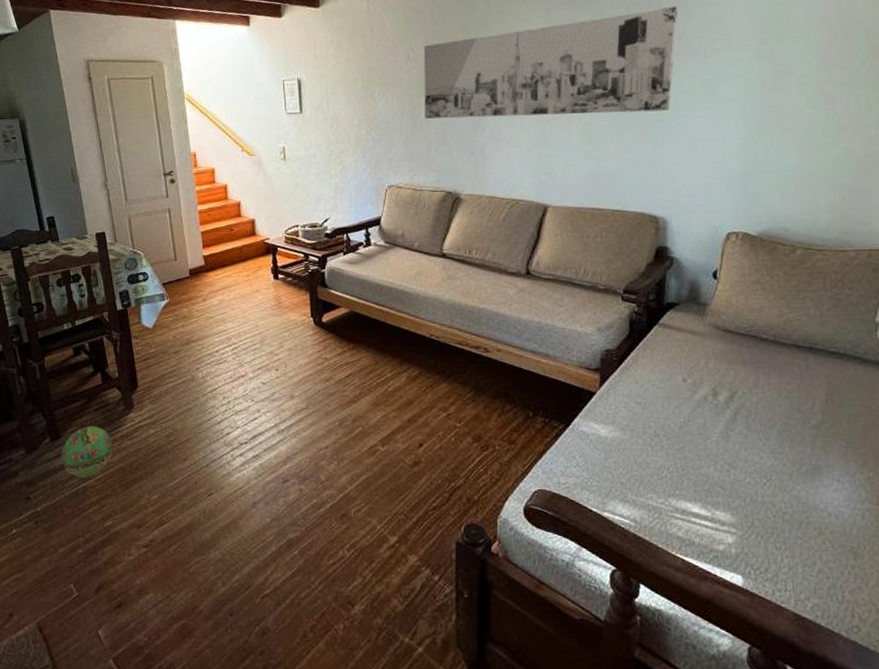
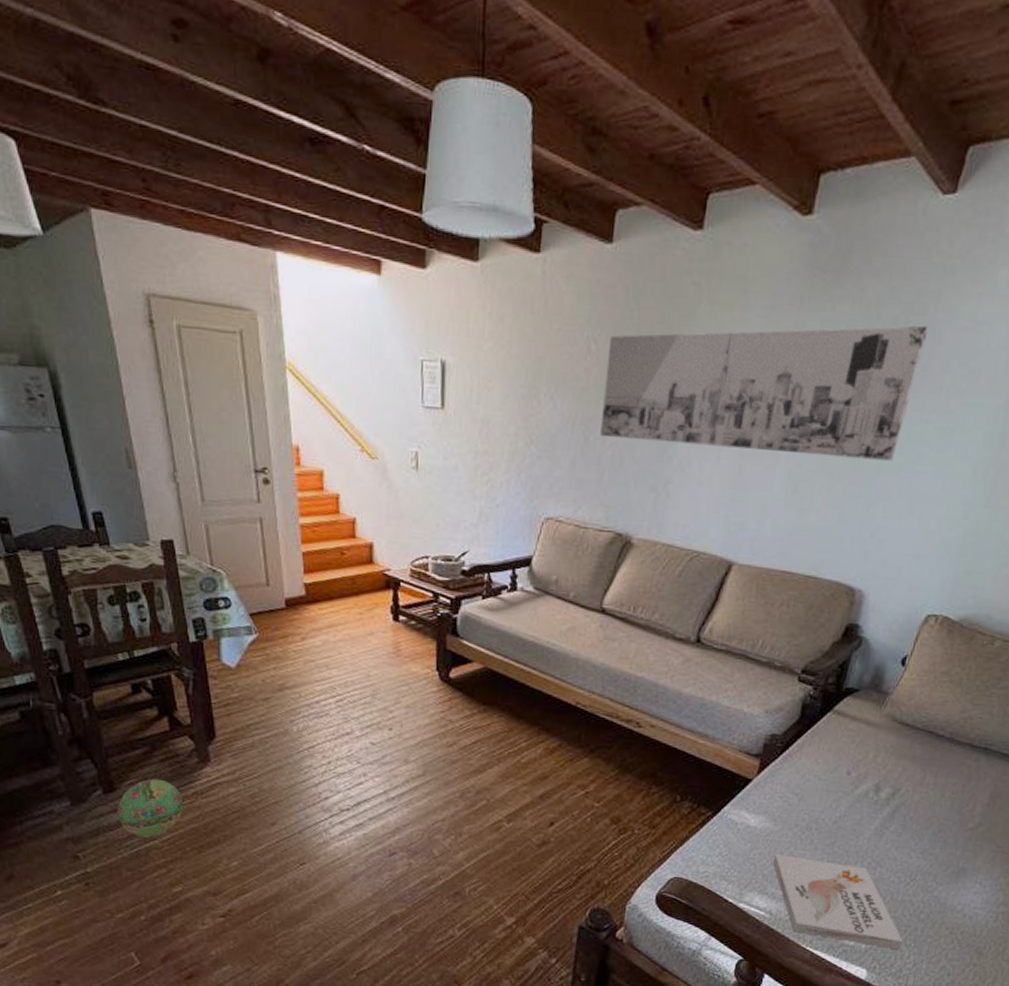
book: none [628,462,772,554] -> present [772,854,903,950]

